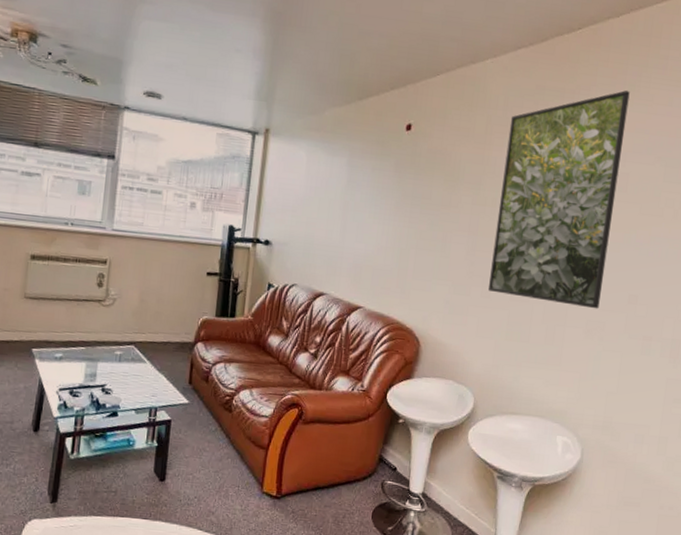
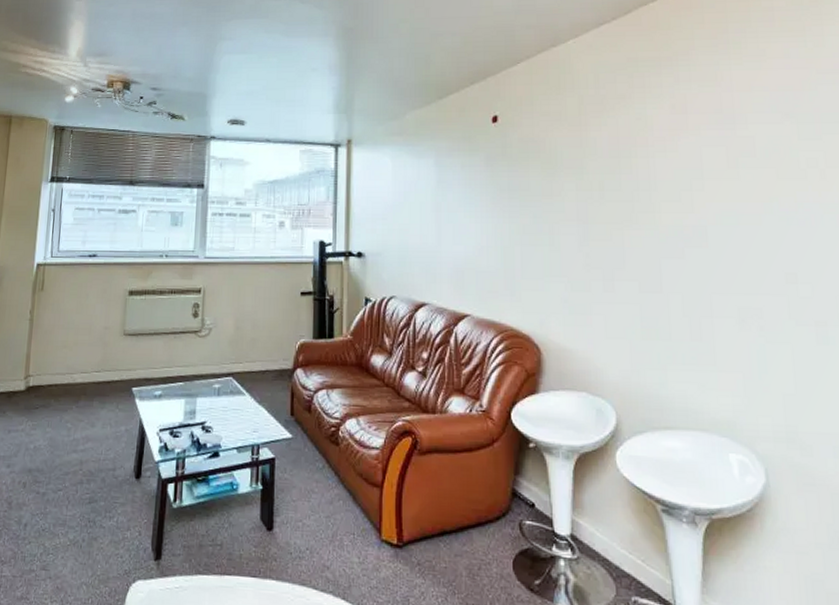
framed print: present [488,90,630,309] -> none [604,48,750,294]

